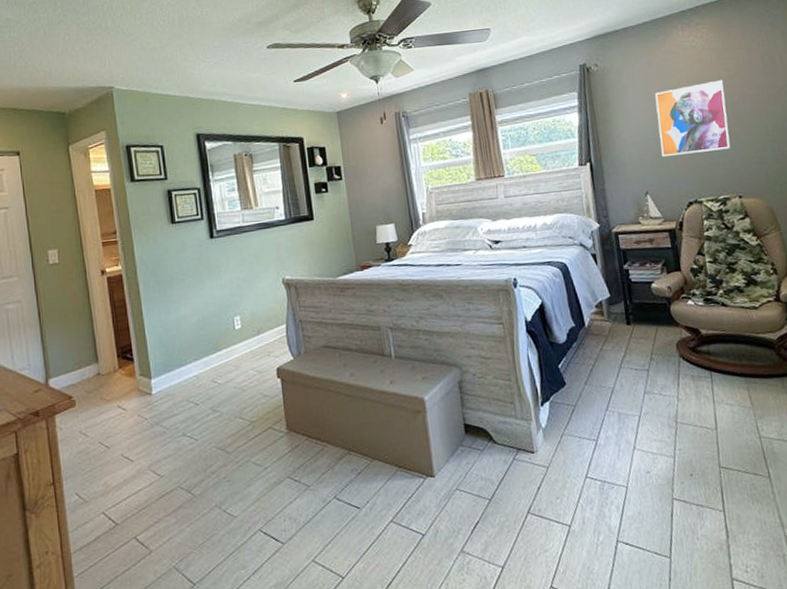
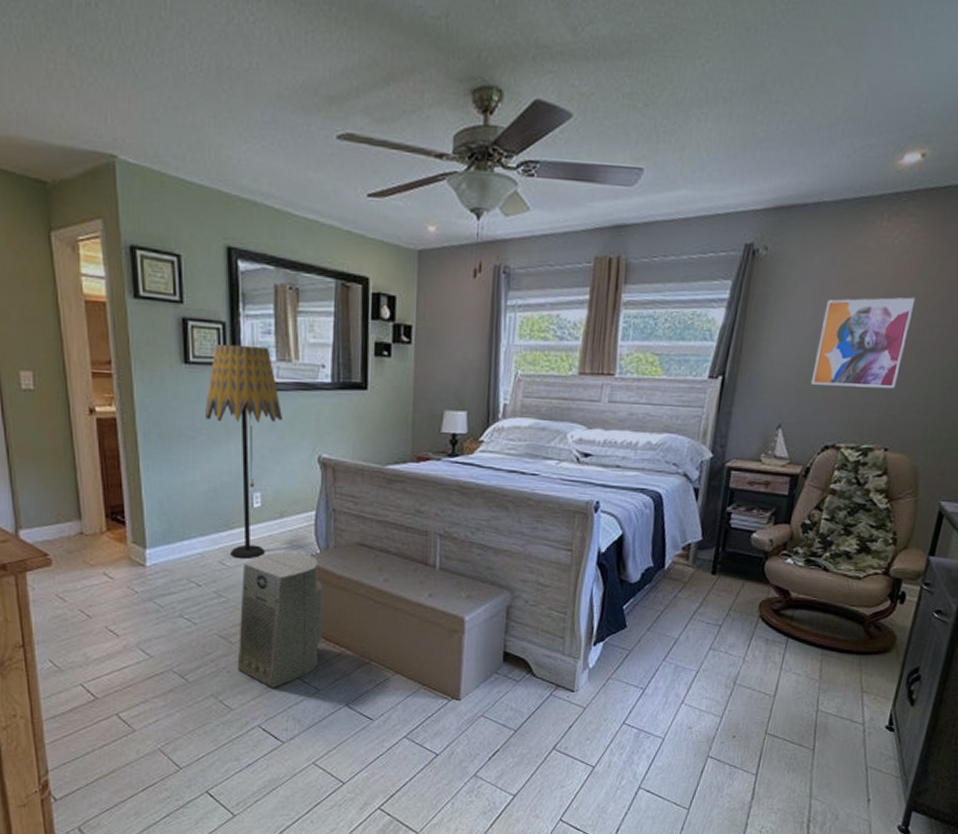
floor lamp: none [190,201,252,376] -> present [205,344,284,560]
air purifier: none [232,362,306,491] -> present [237,552,323,688]

